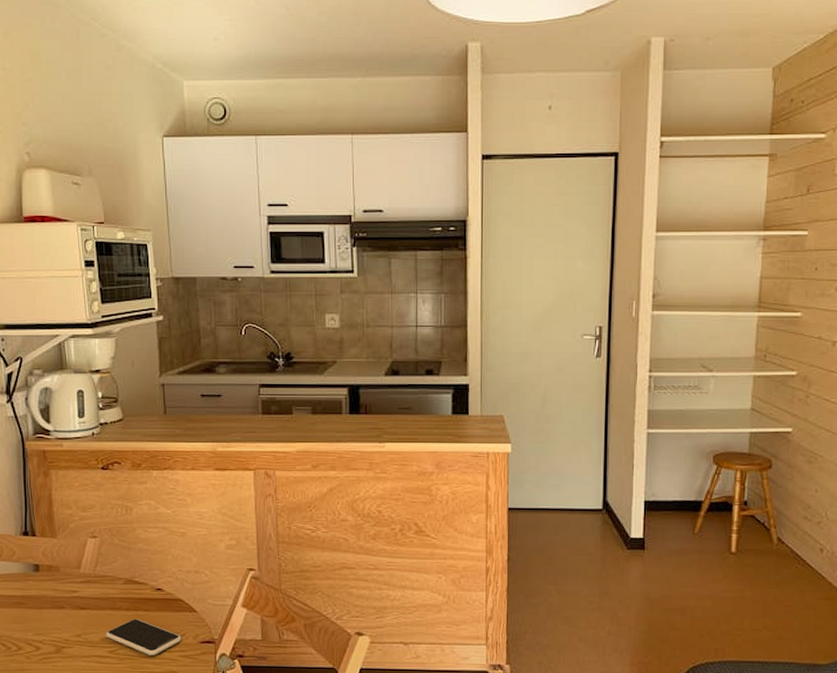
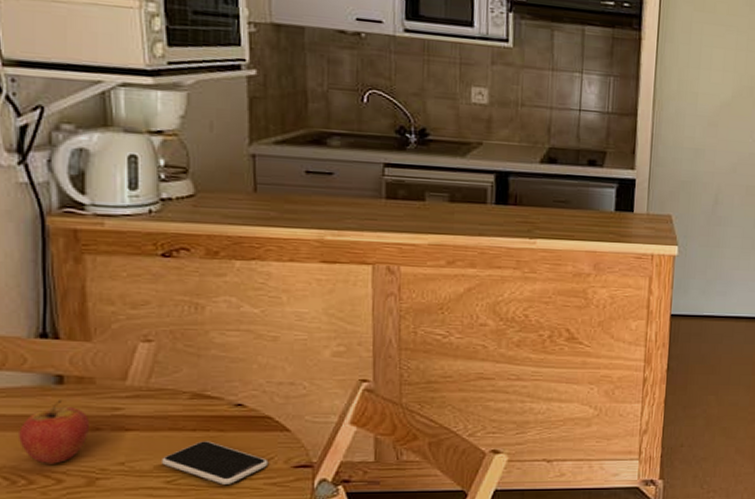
fruit: none [11,584,57,635] -> present [19,400,90,464]

